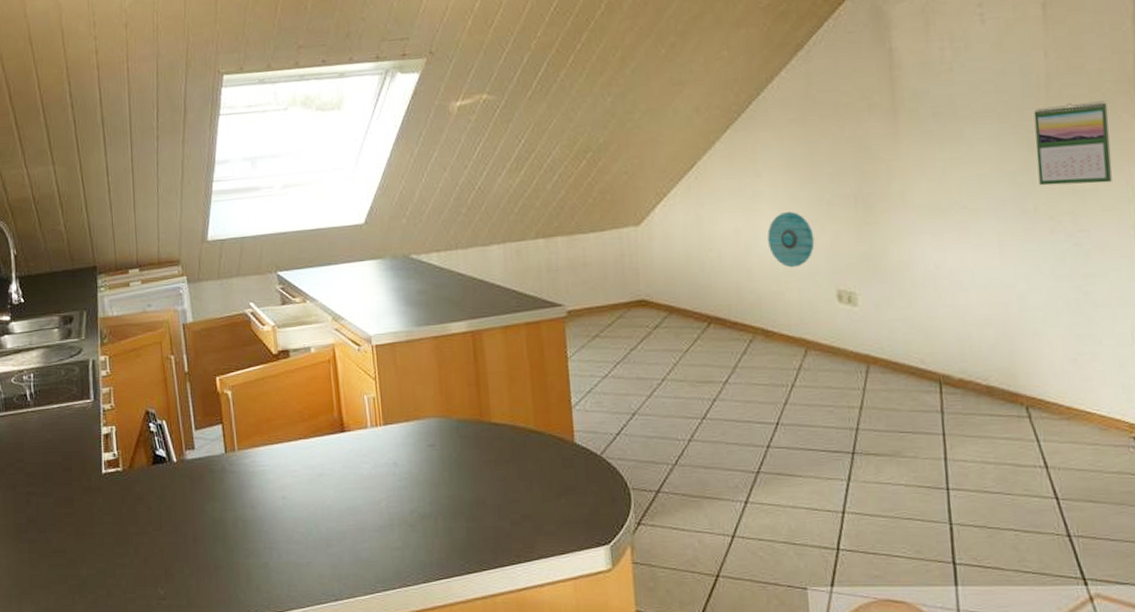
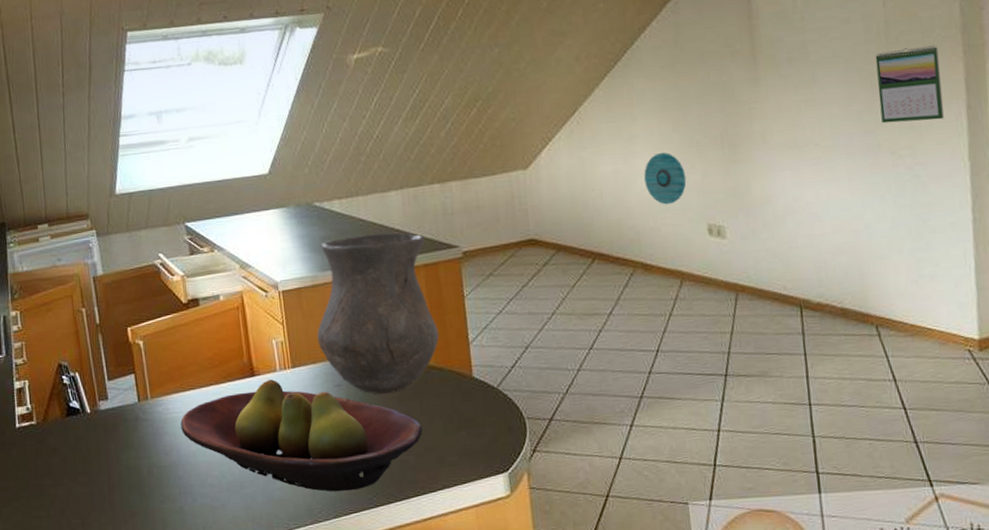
fruit bowl: none [267,436,519,556] -> present [180,379,423,492]
vase: none [411,288,540,457] -> present [317,232,440,395]

